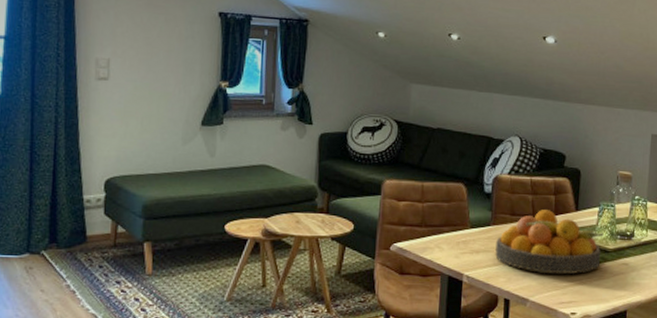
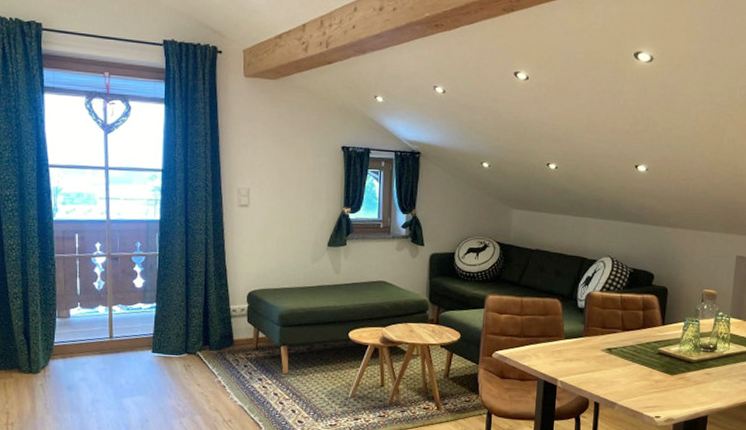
fruit bowl: present [495,210,604,275] -> none [587,324,688,382]

